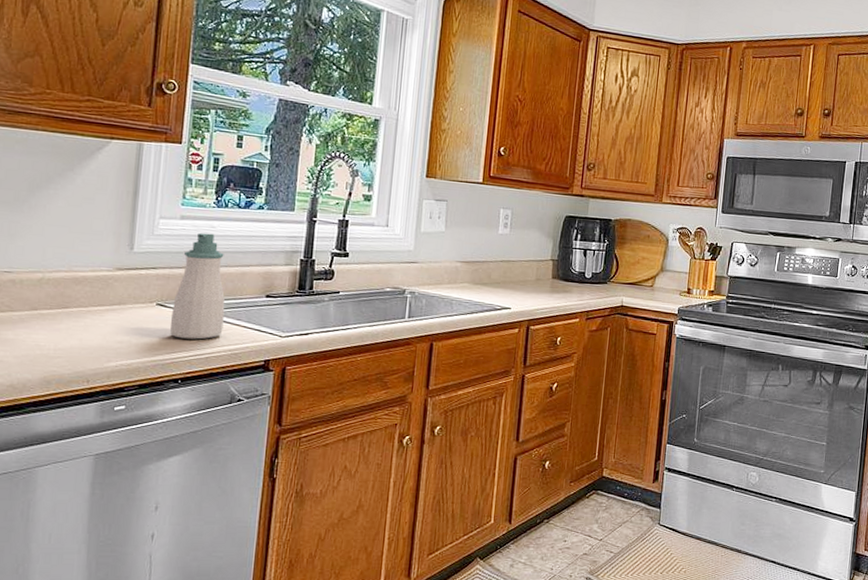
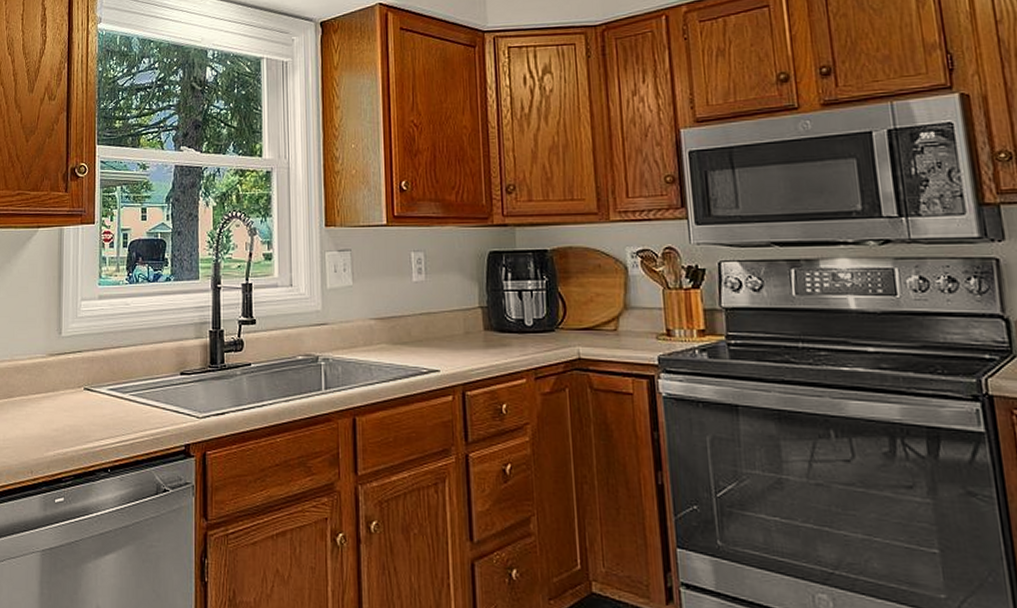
soap bottle: present [169,232,225,340] -> none [97,311,144,425]

